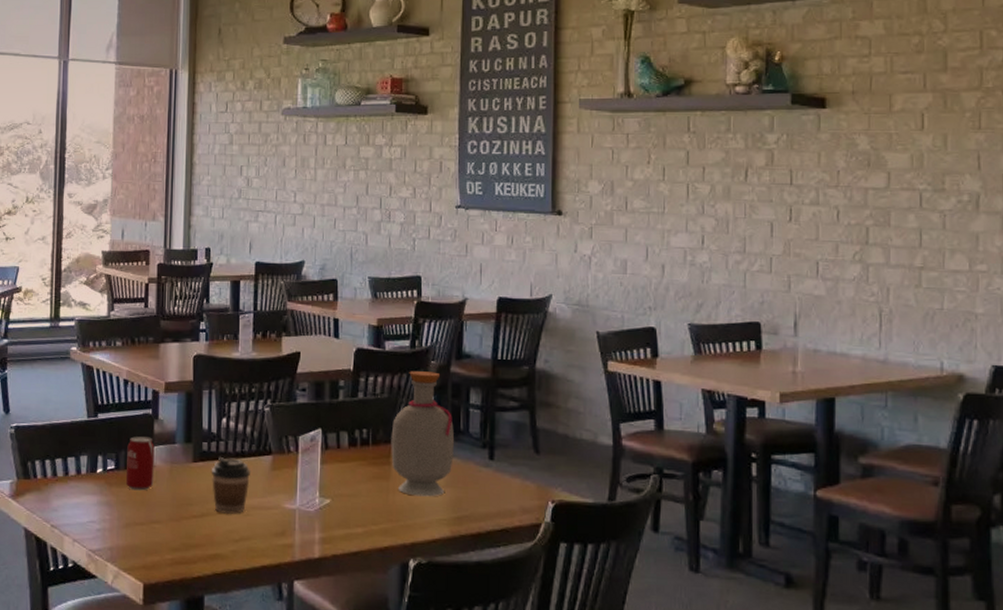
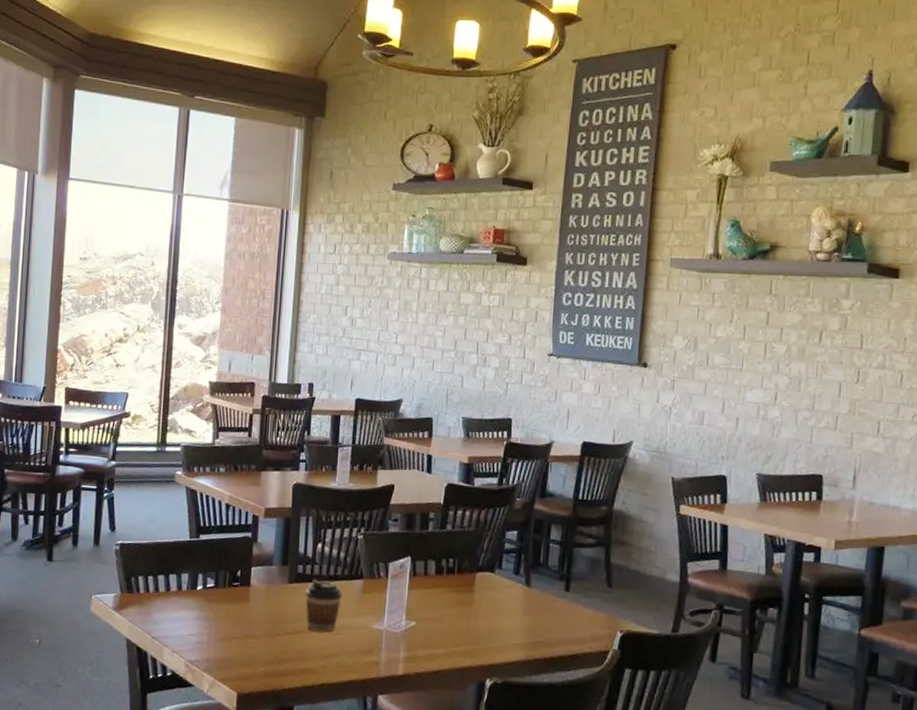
beverage can: present [125,436,155,491] -> none [224,557,253,608]
bottle: present [391,371,455,497] -> none [474,507,535,623]

